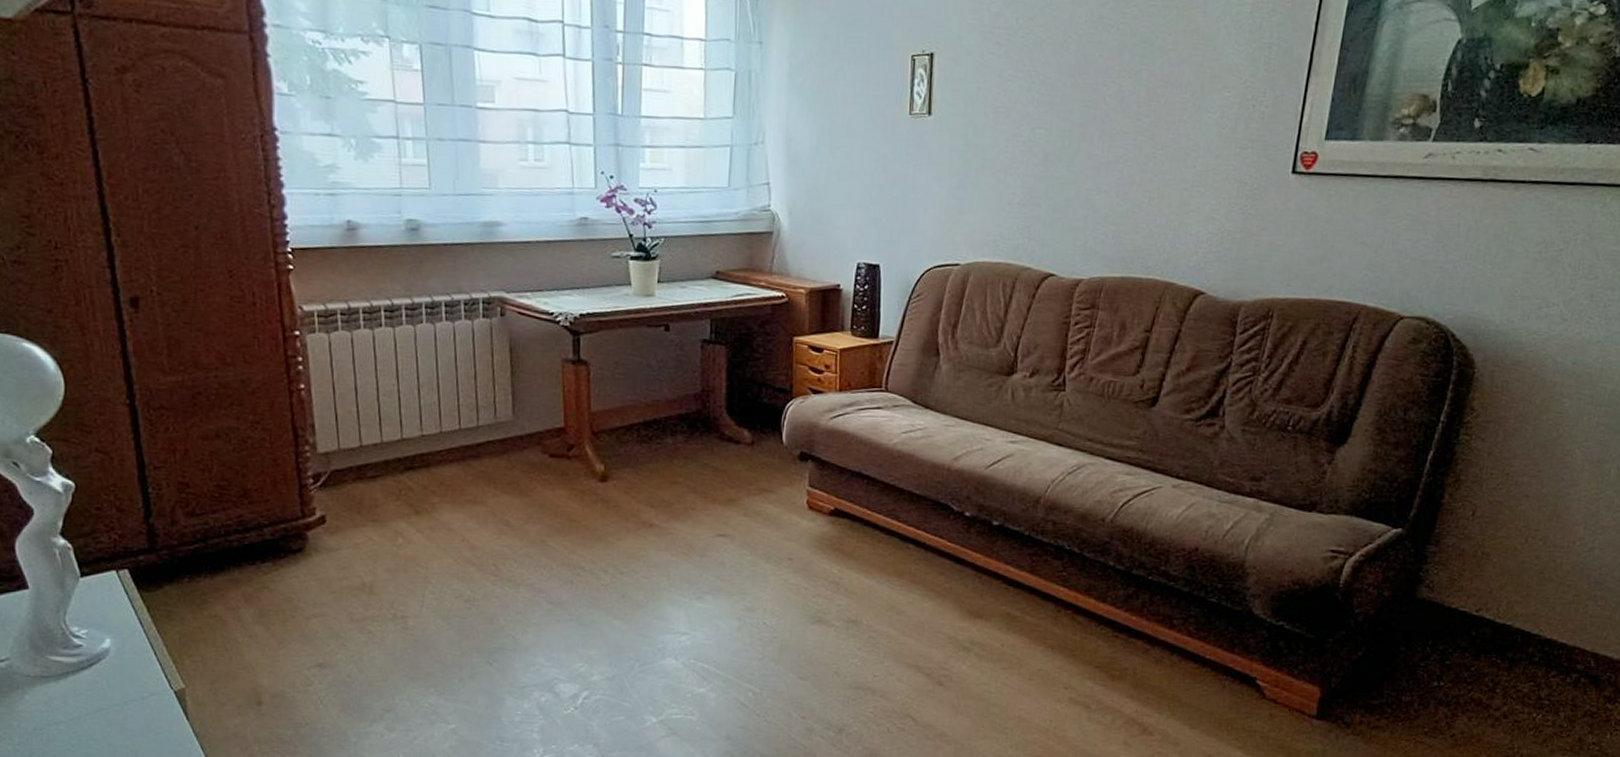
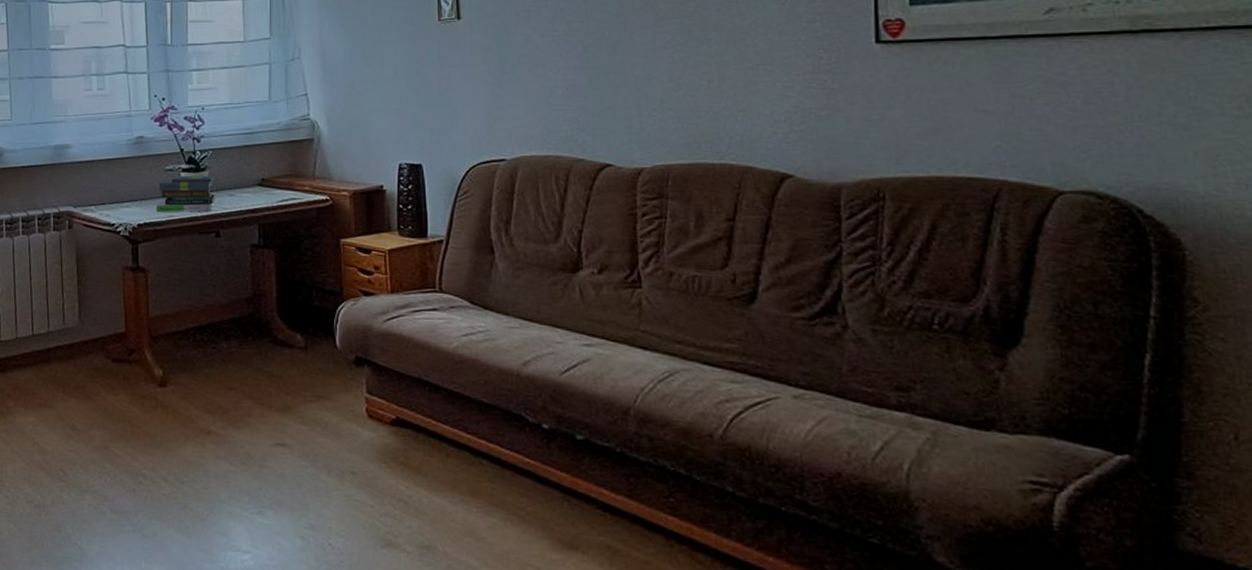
books: none [600,263,667,304] -> present [155,175,216,213]

